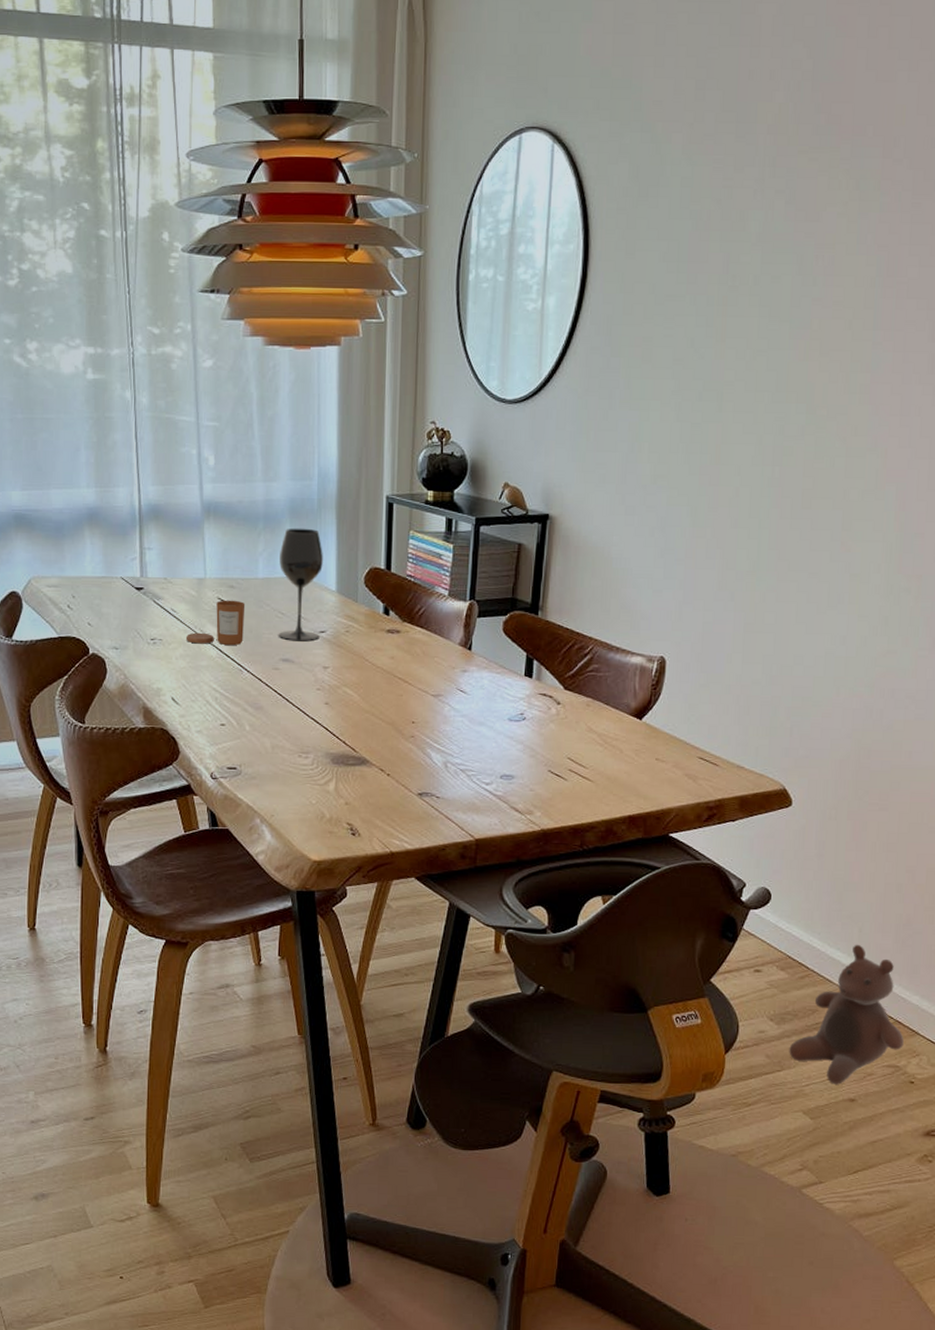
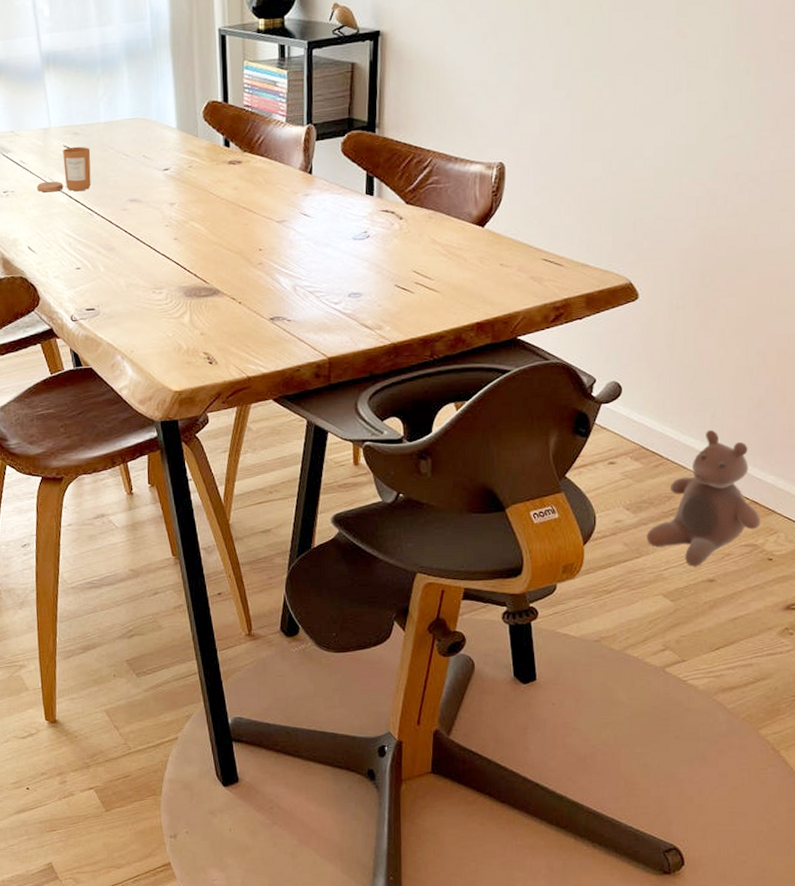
wineglass: present [278,528,323,641] -> none [119,68,164,181]

